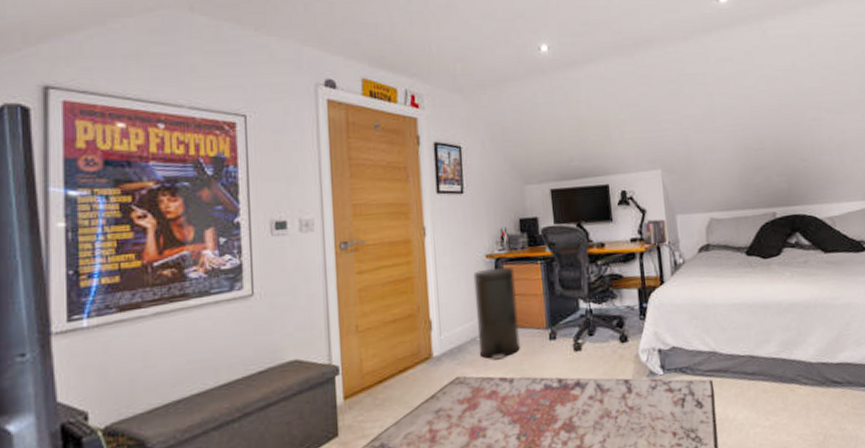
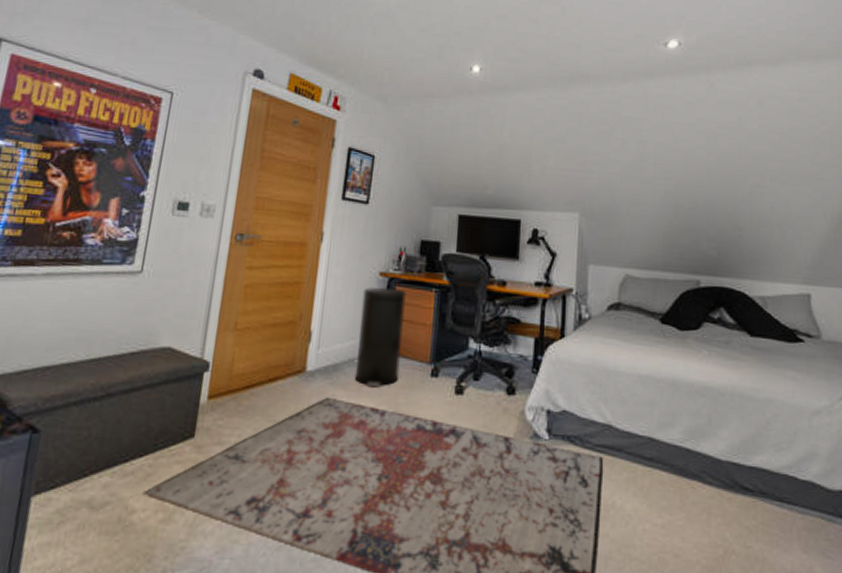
books: present [642,218,668,245] -> none [548,264,576,294]

